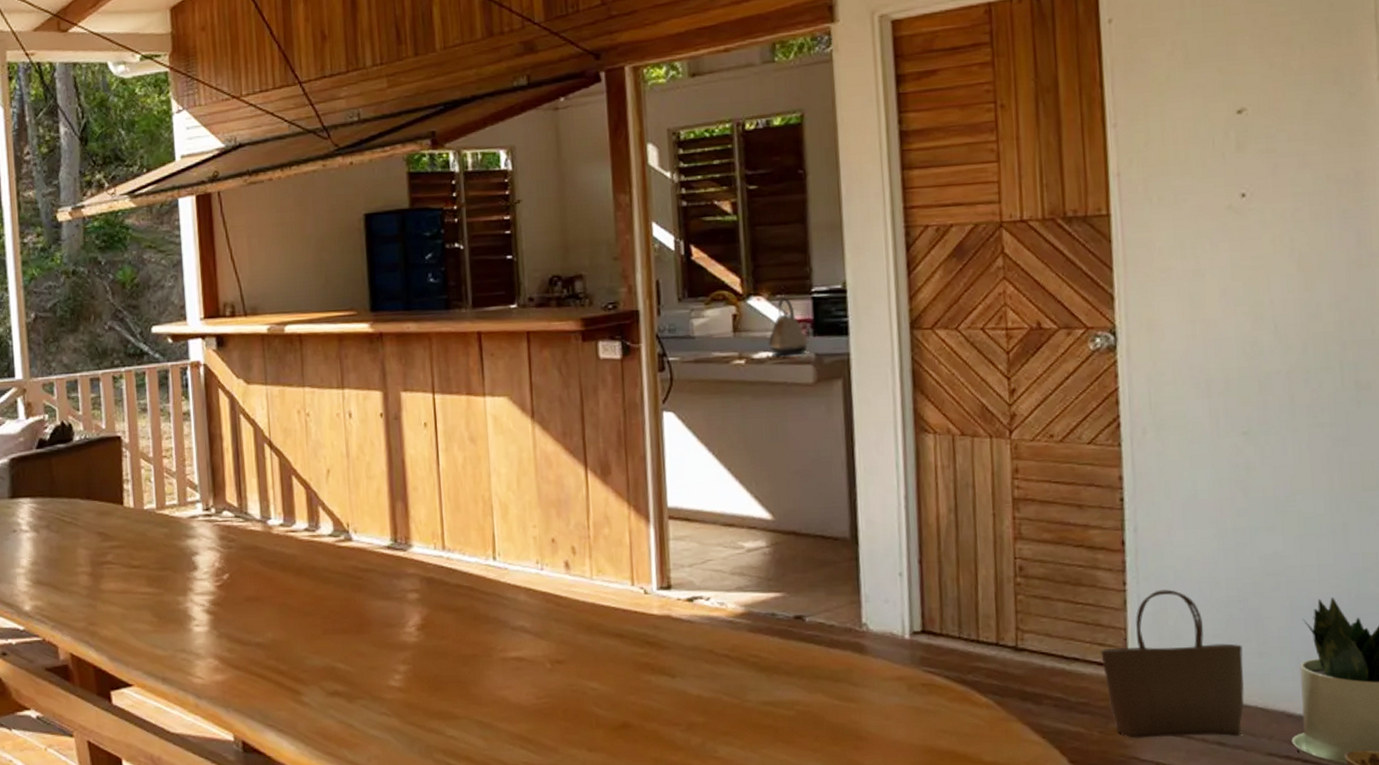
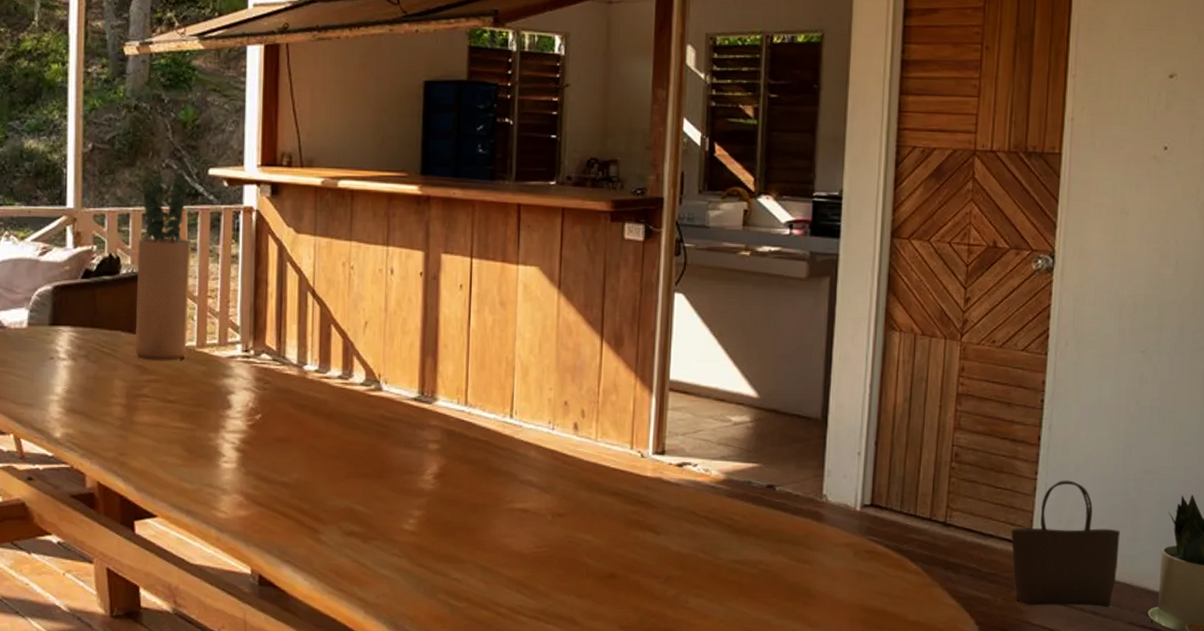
vase: none [87,316,147,526] -> present [134,156,191,361]
kettle: present [768,297,809,356] -> none [771,198,806,252]

